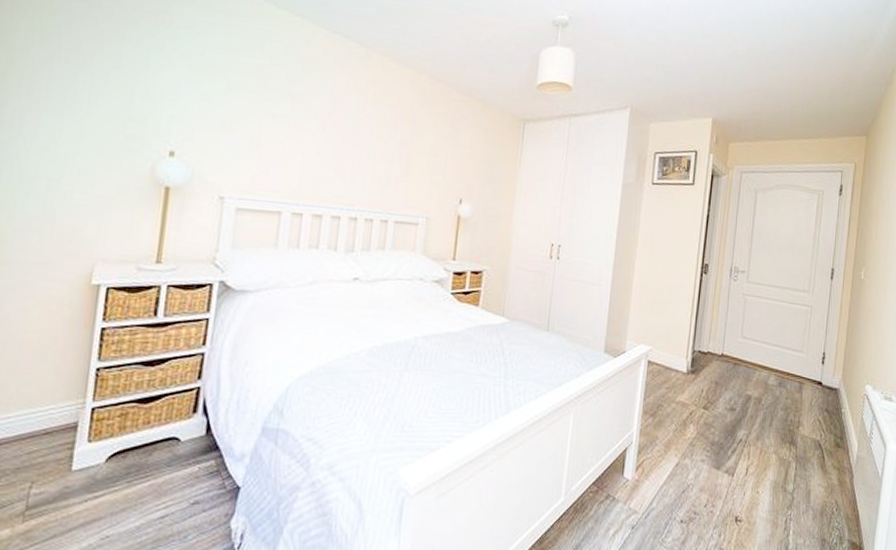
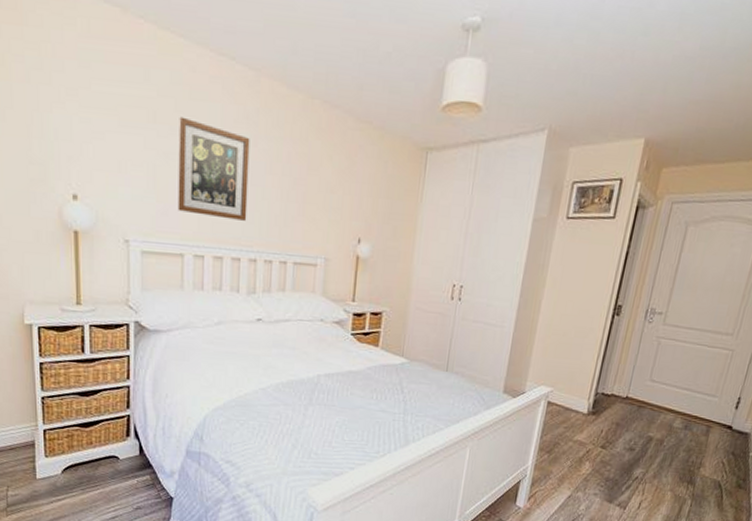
wall art: none [279,83,358,180] -> present [177,116,250,221]

